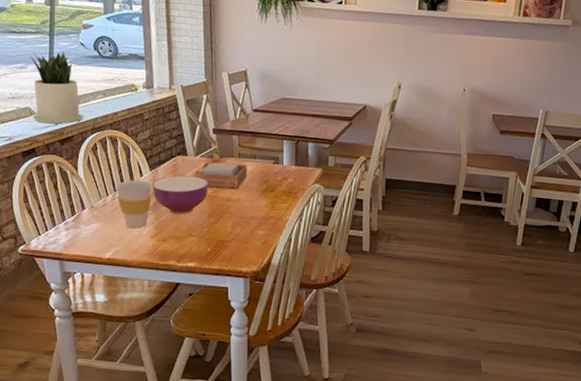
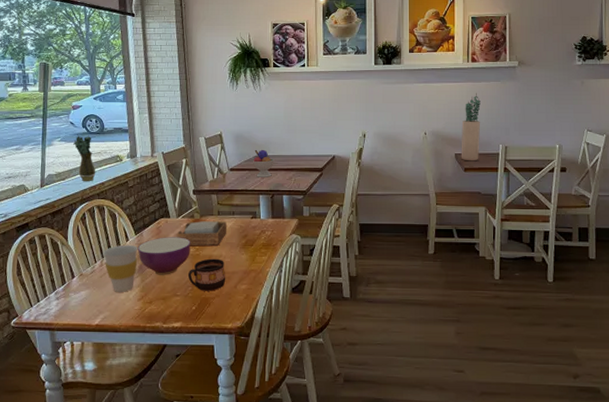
planter: present [29,52,85,125] -> none [24,132,74,199]
vase: none [84,57,109,110] -> present [73,134,96,181]
cup: none [204,201,244,234] -> present [188,258,226,291]
icecream: none [278,91,302,122] -> present [252,149,274,177]
vase: none [498,51,527,125] -> present [461,93,481,161]

